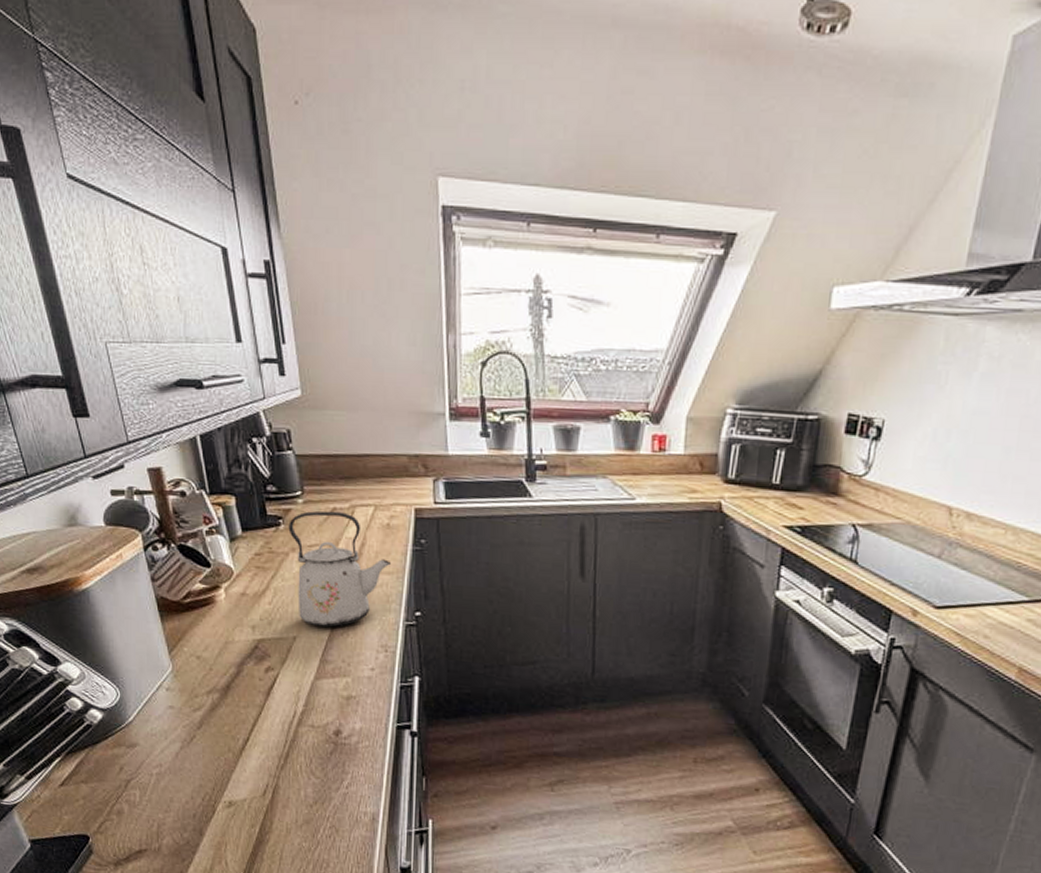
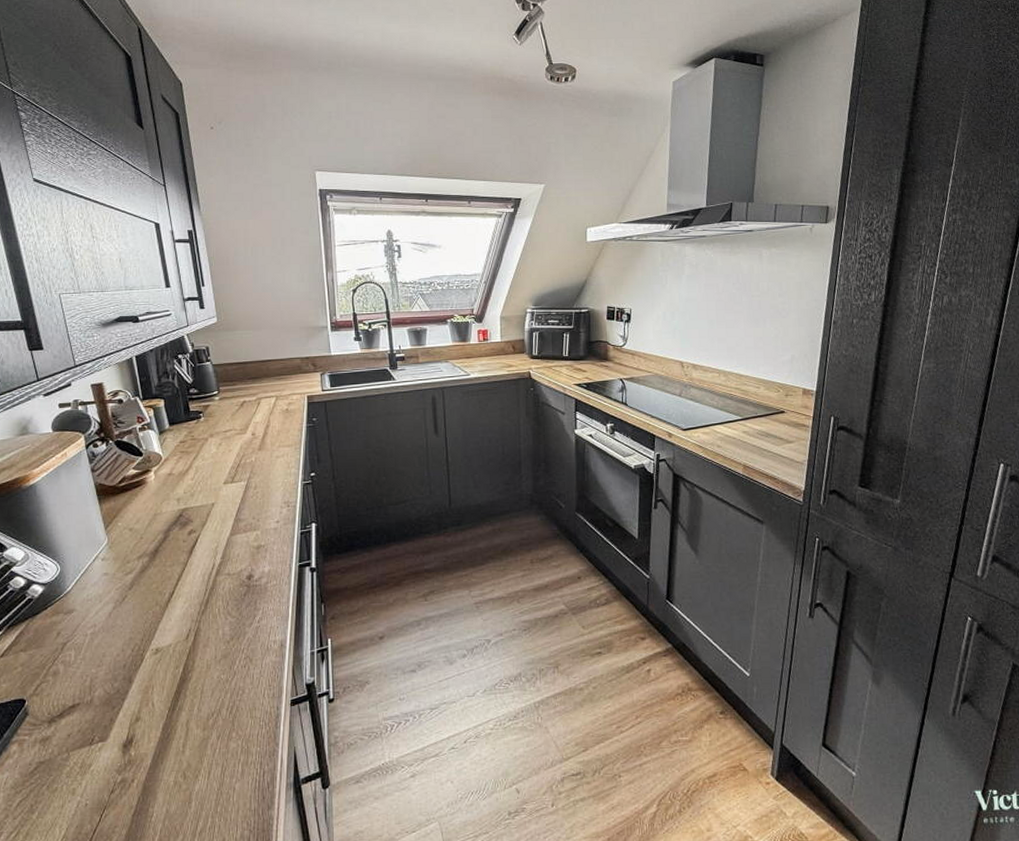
kettle: present [288,510,391,628] -> none [207,403,290,493]

